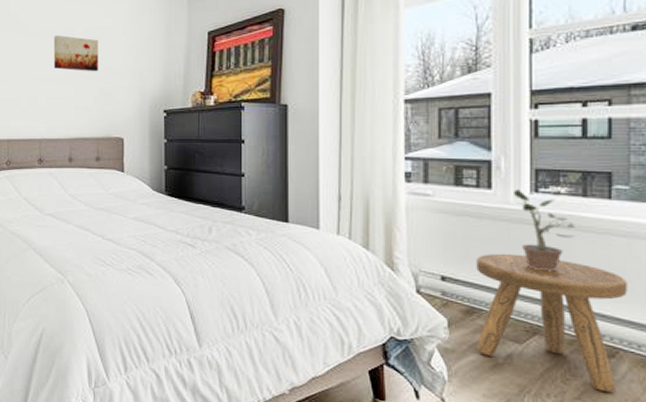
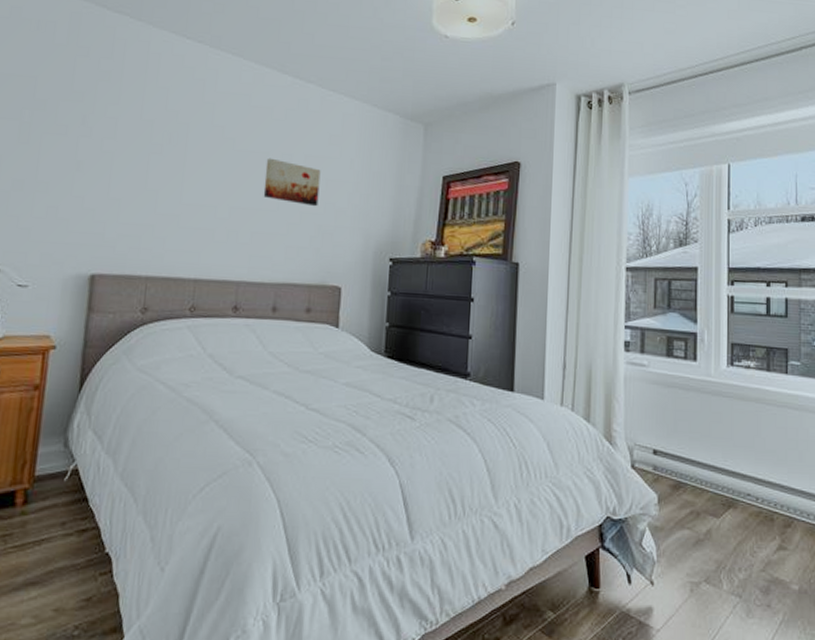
stool: present [476,253,628,392] -> none [681,425,800,562]
potted plant: present [512,188,576,272] -> none [713,361,762,444]

